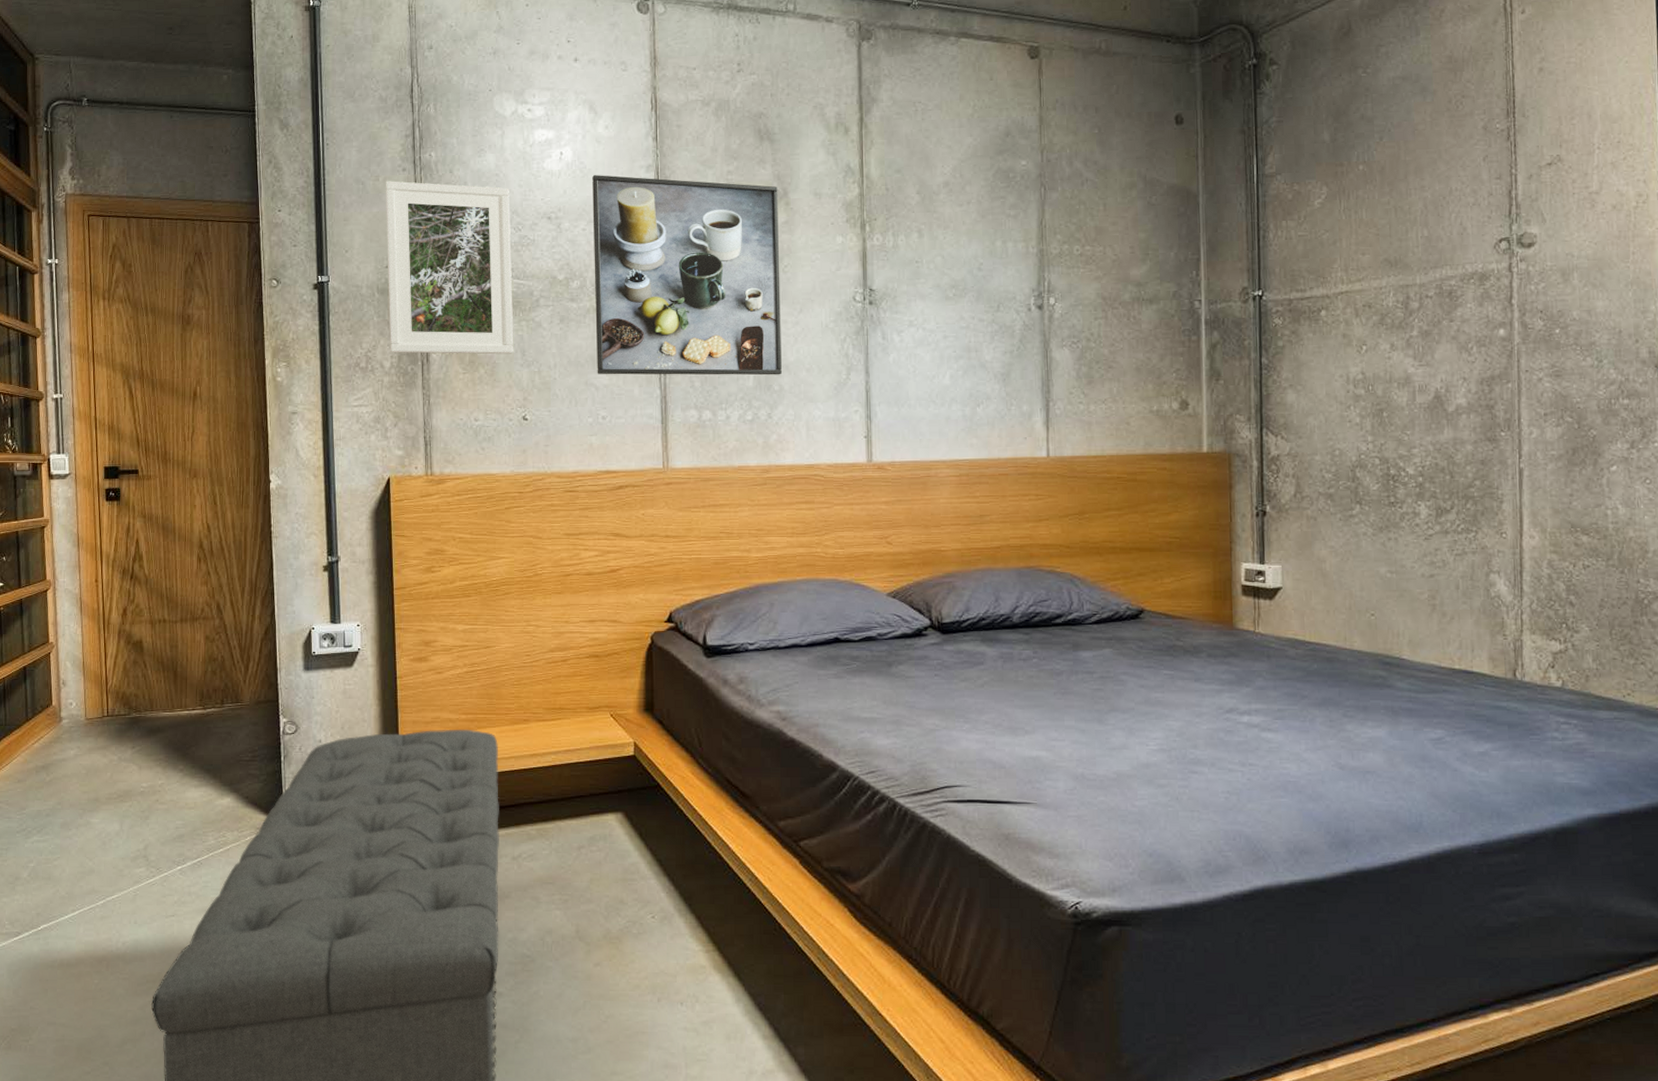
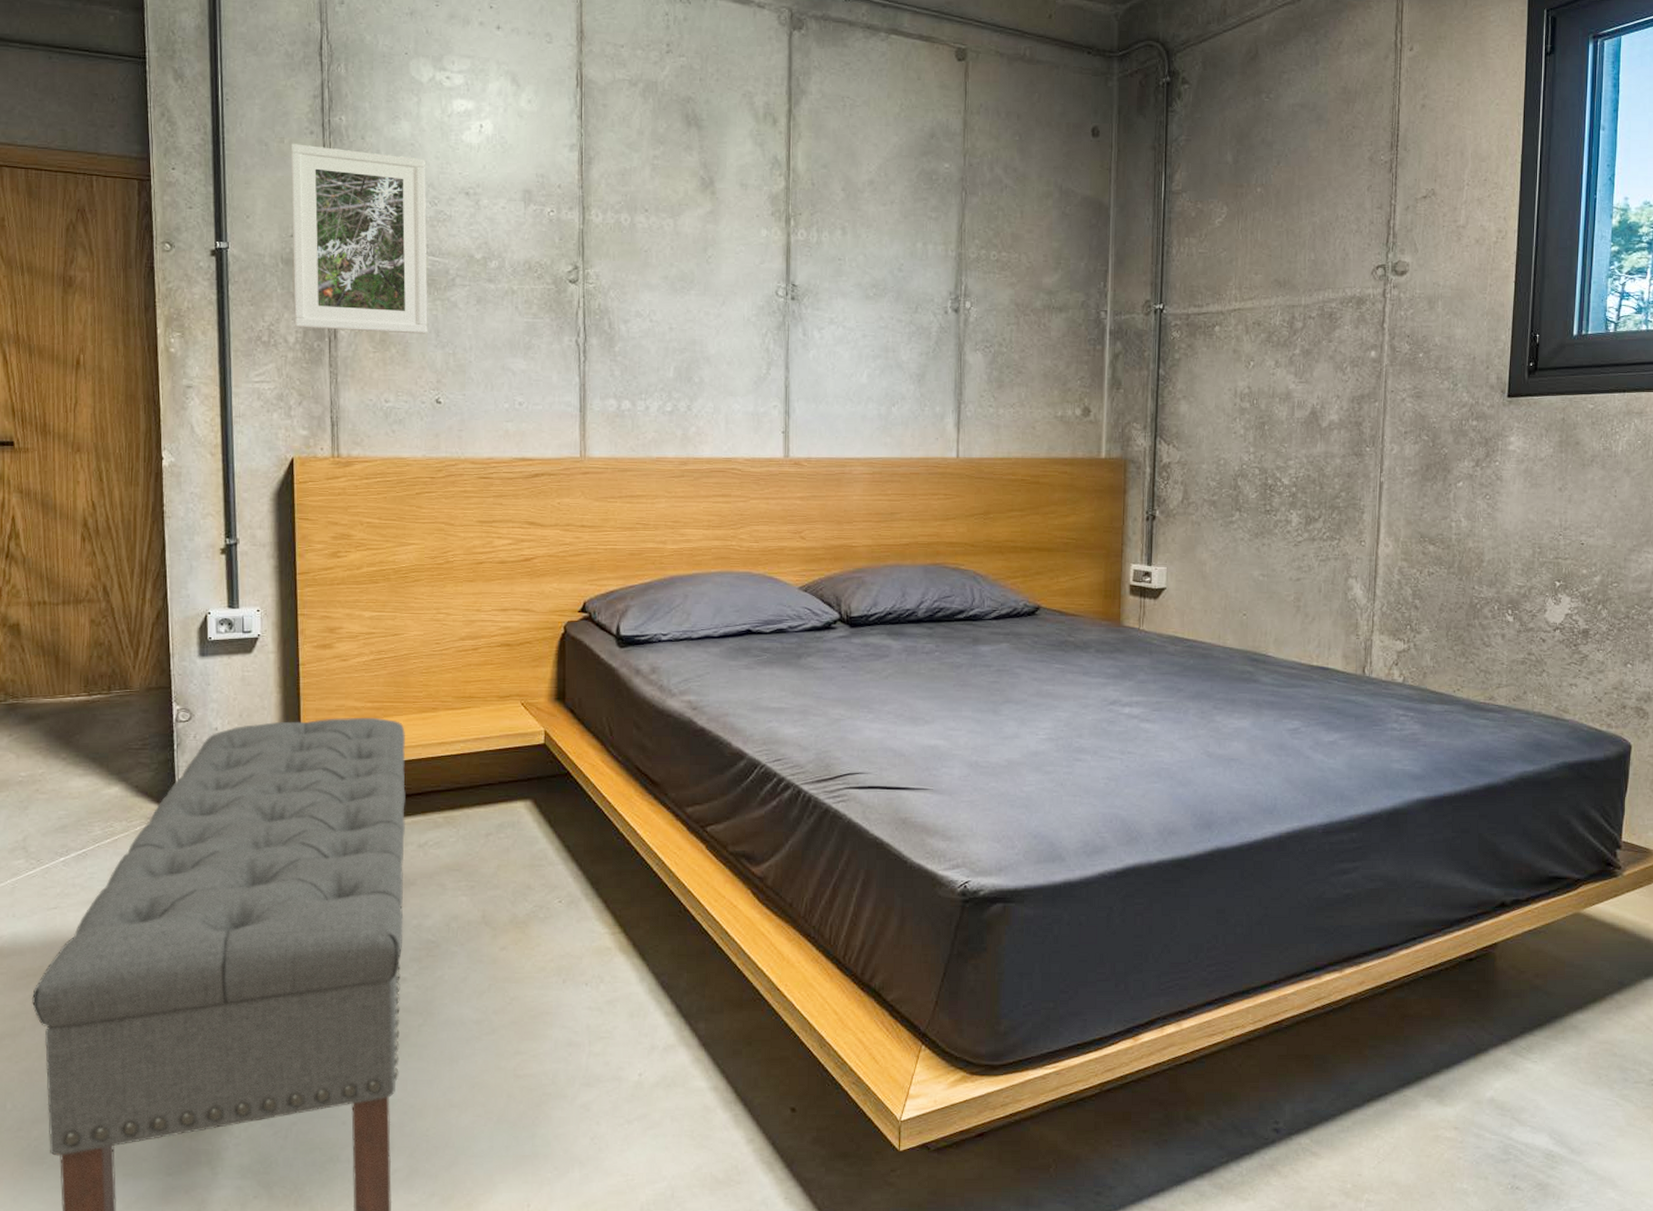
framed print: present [592,175,782,376] -> none [513,151,704,367]

